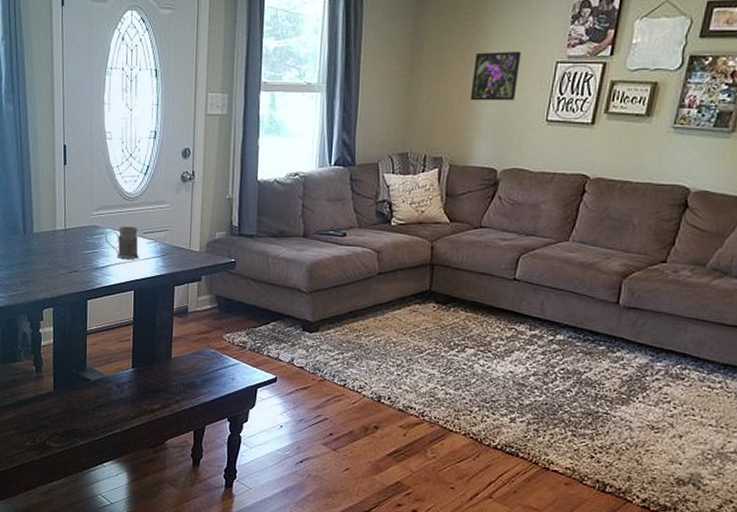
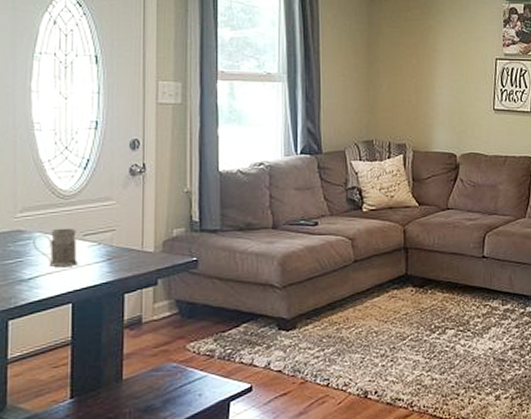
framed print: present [470,51,521,101] -> none [425,48,466,92]

